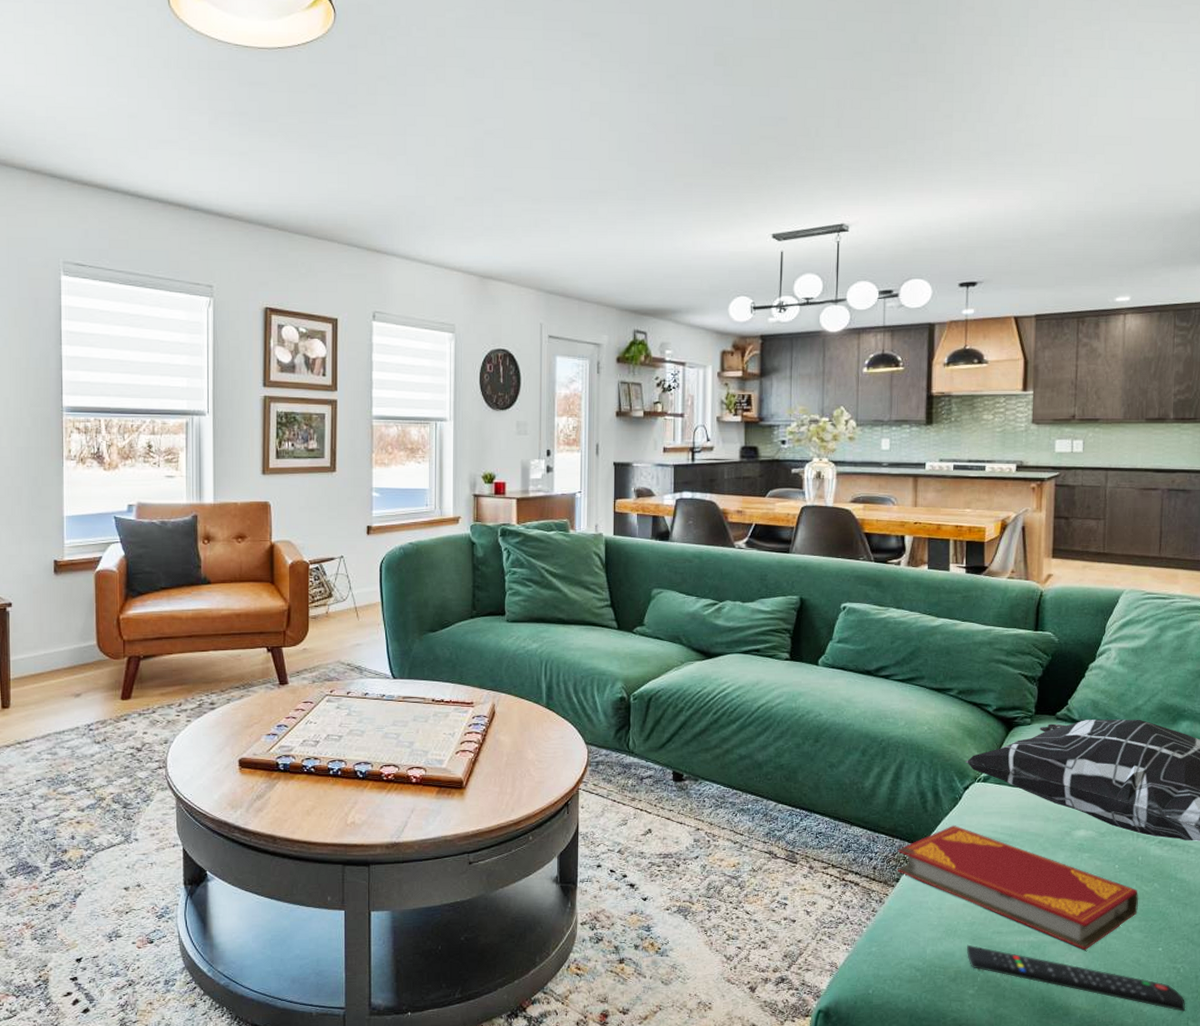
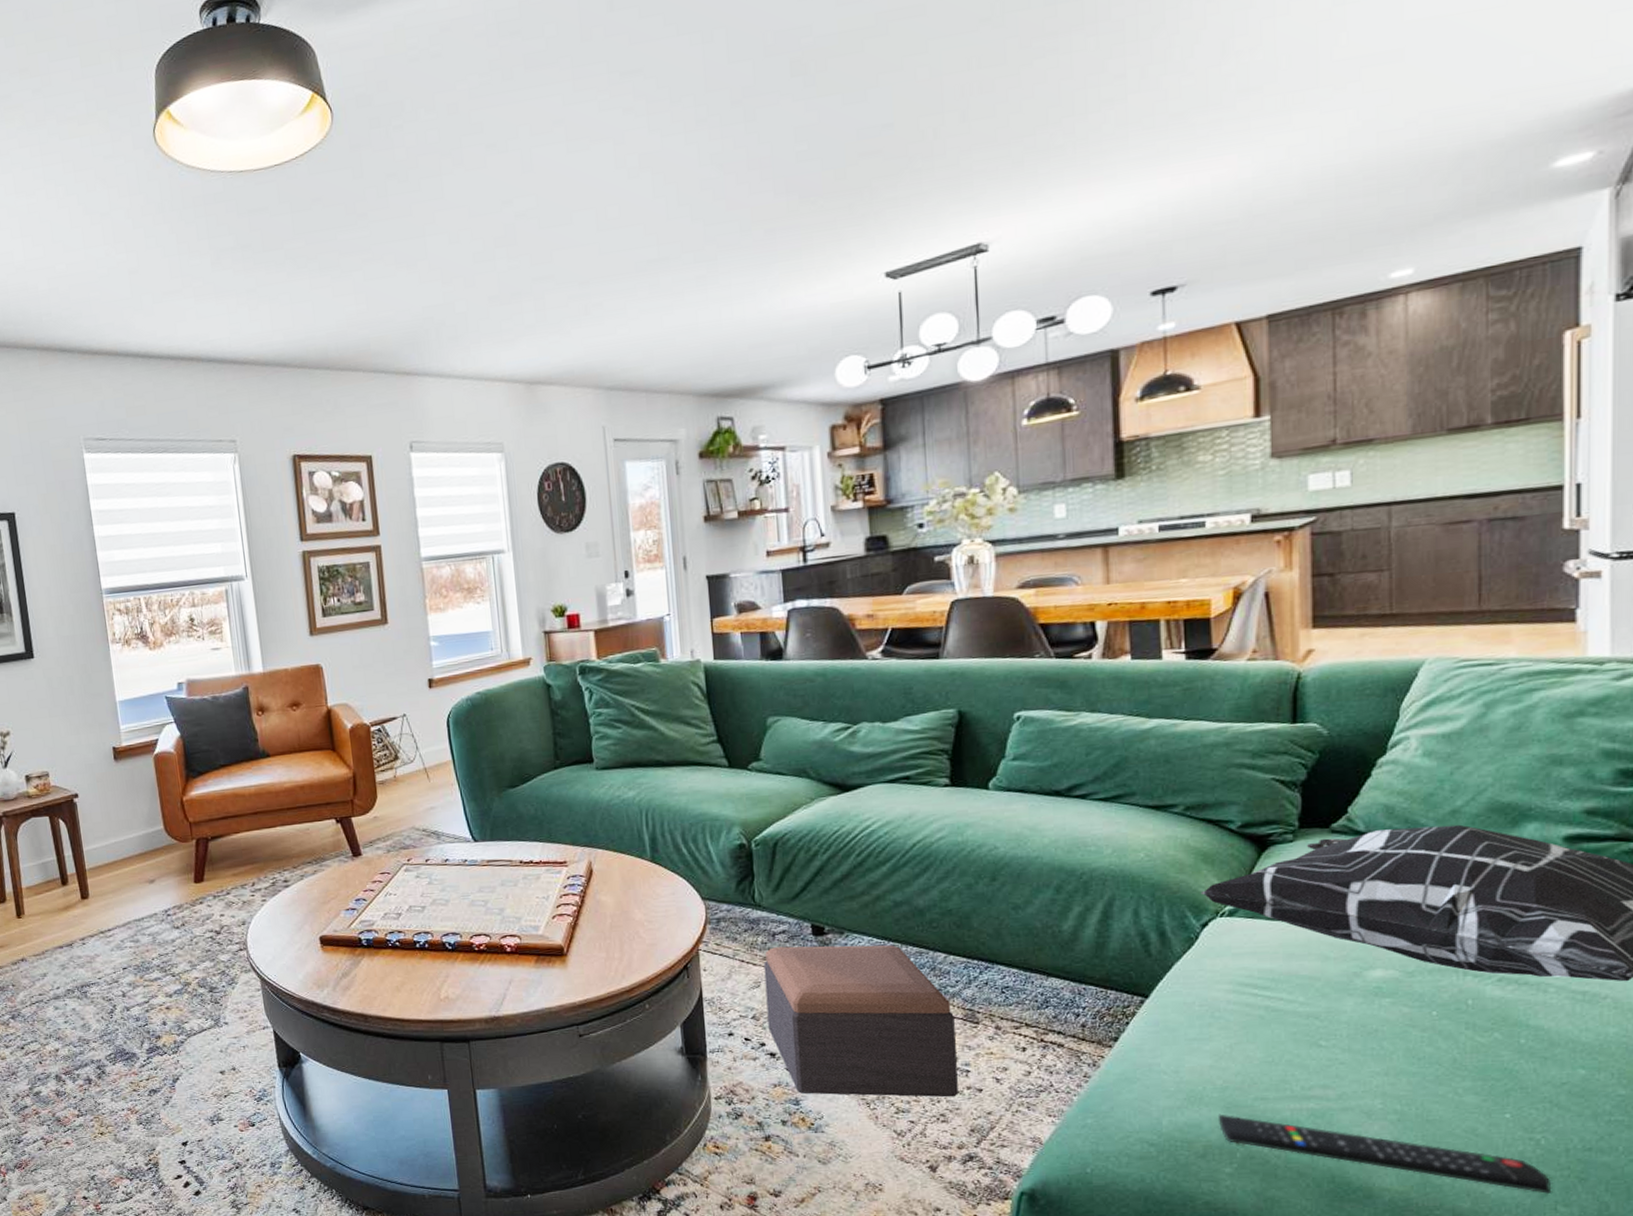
footstool: none [630,789,778,927] -> present [763,945,958,1098]
hardback book: present [897,825,1139,950] -> none [1113,971,1471,1118]

